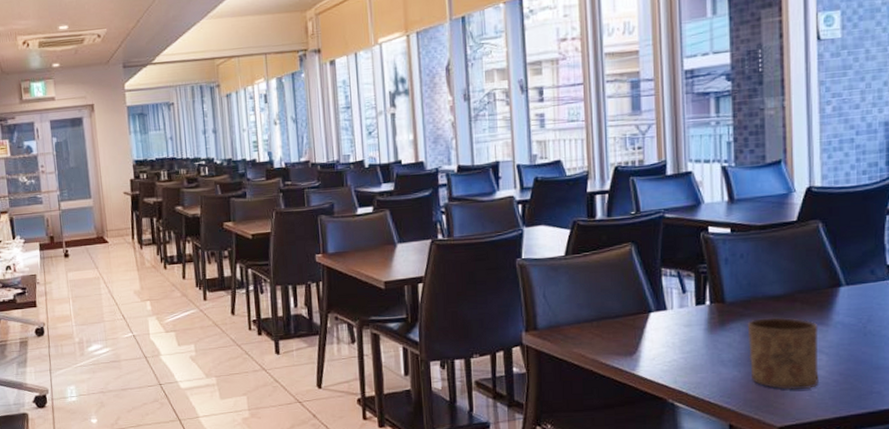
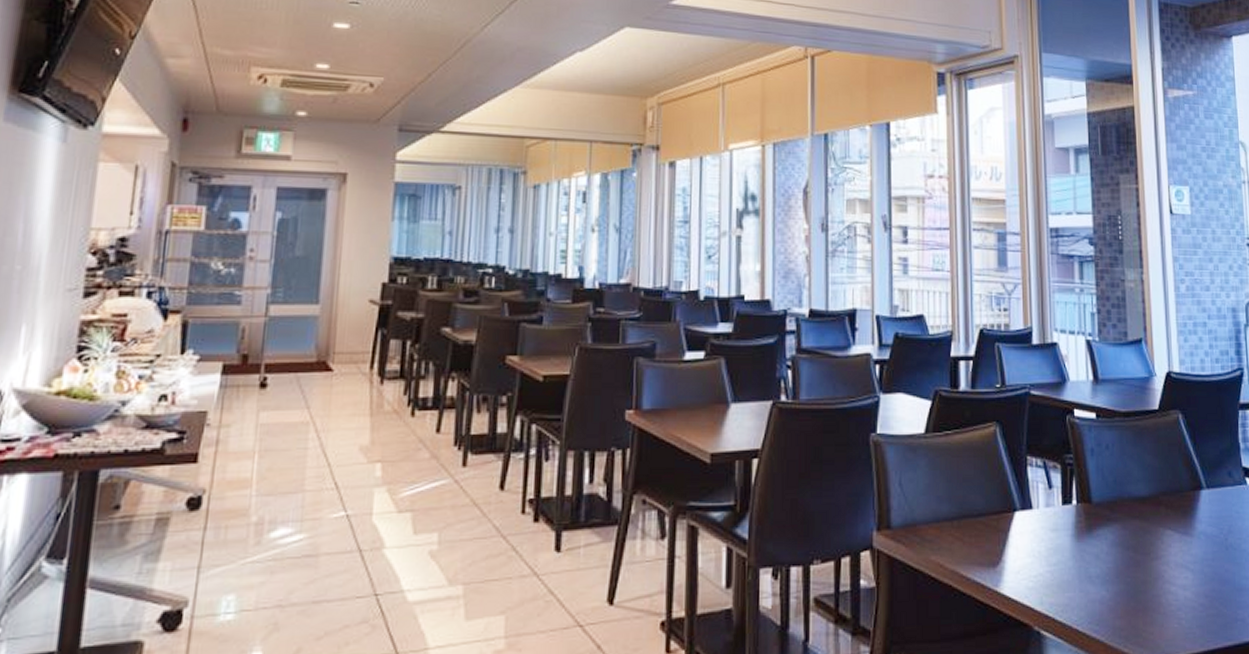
cup: present [747,317,819,390] -> none [1114,524,1186,616]

